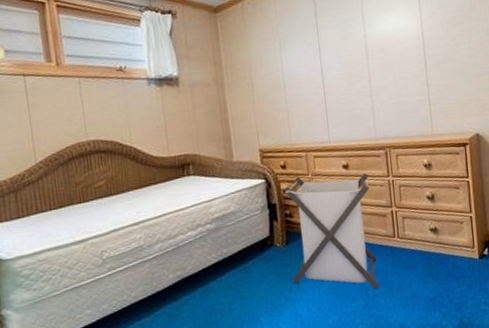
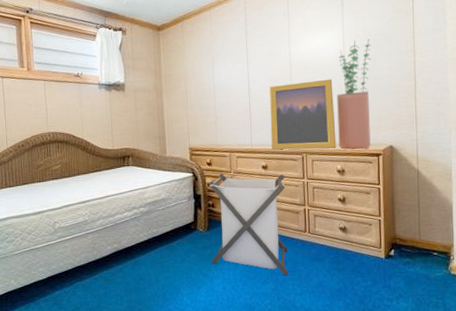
picture frame: none [345,62,421,146] -> present [269,79,337,150]
vase: none [417,16,457,141] -> present [337,39,372,150]

